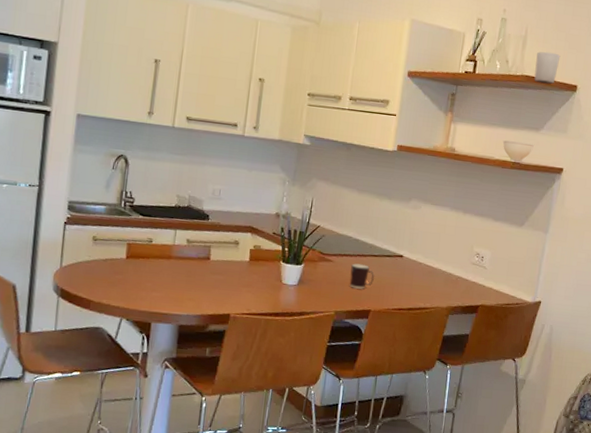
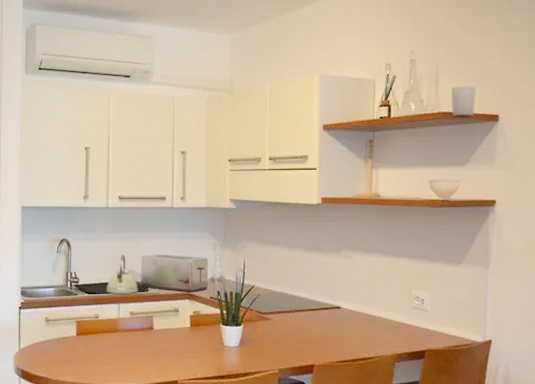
kettle: none [163,178,199,221] -> present [106,254,139,294]
toaster: none [201,182,276,226] -> present [141,253,209,293]
mug: present [349,263,374,290] -> none [290,319,314,346]

